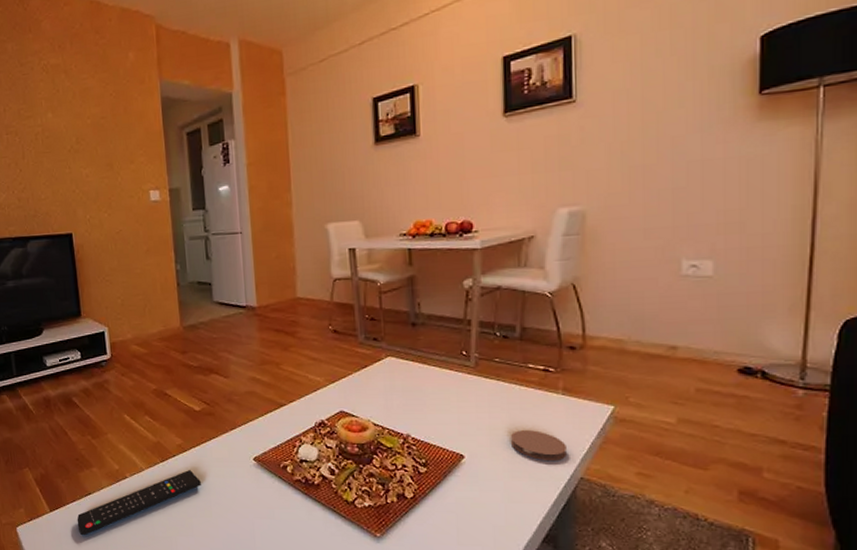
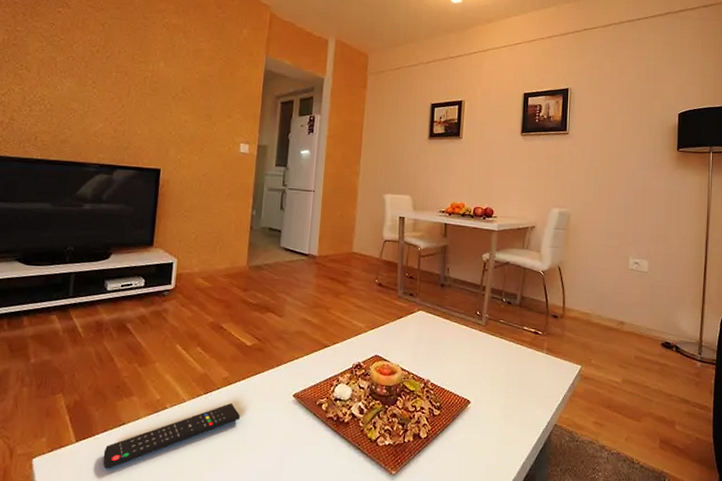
coaster: present [510,430,567,462] -> none [506,381,546,410]

